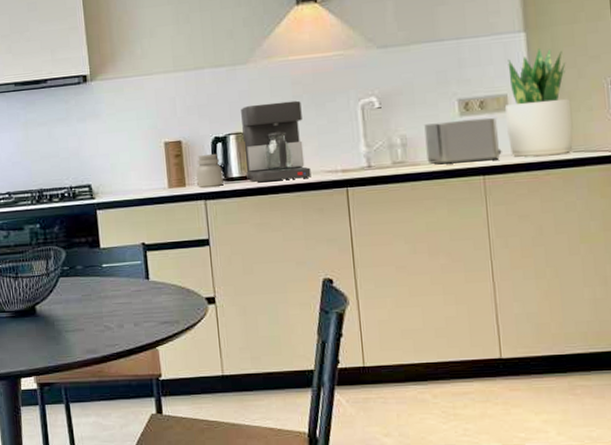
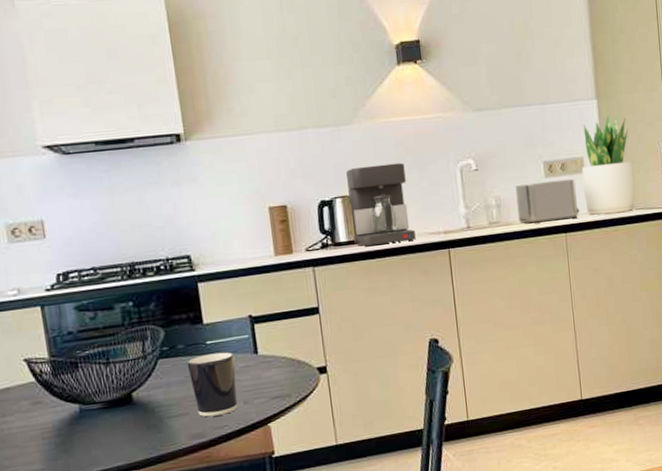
mug: none [84,275,129,335] -> present [186,351,238,417]
jar: present [196,154,223,188] -> none [303,219,331,254]

